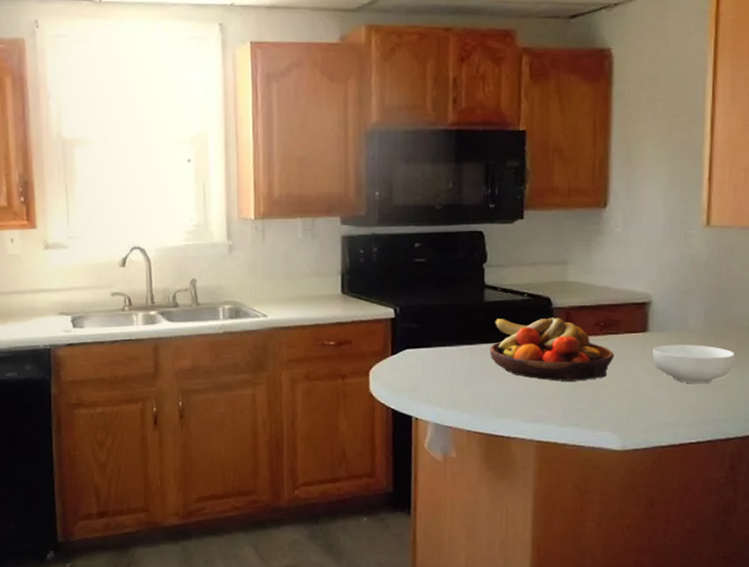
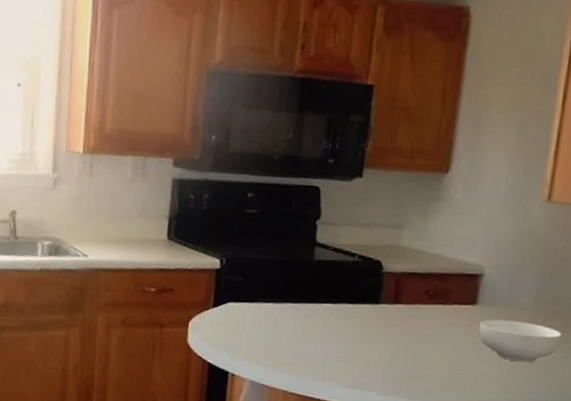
fruit bowl: present [490,318,614,381] -> none [314,279,441,350]

